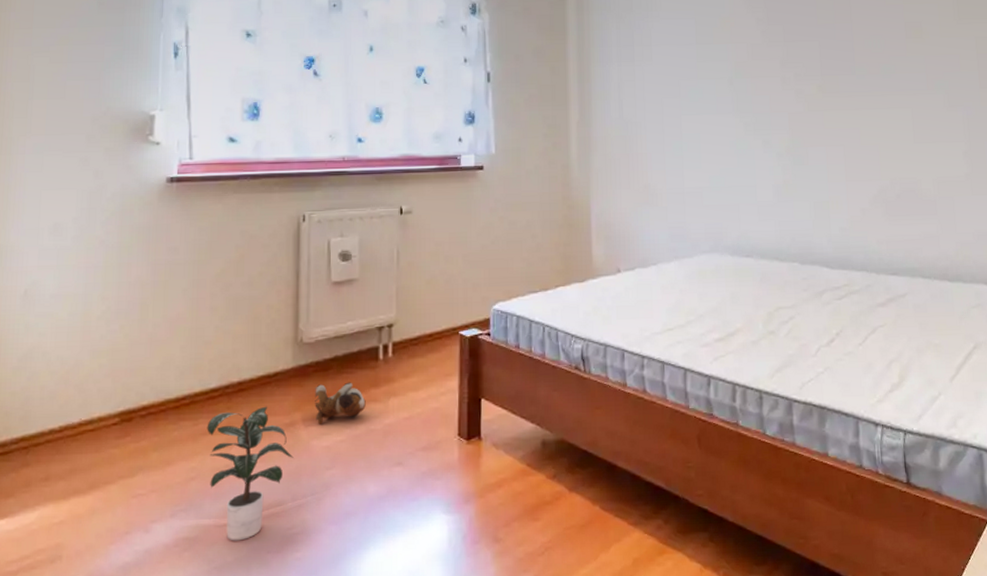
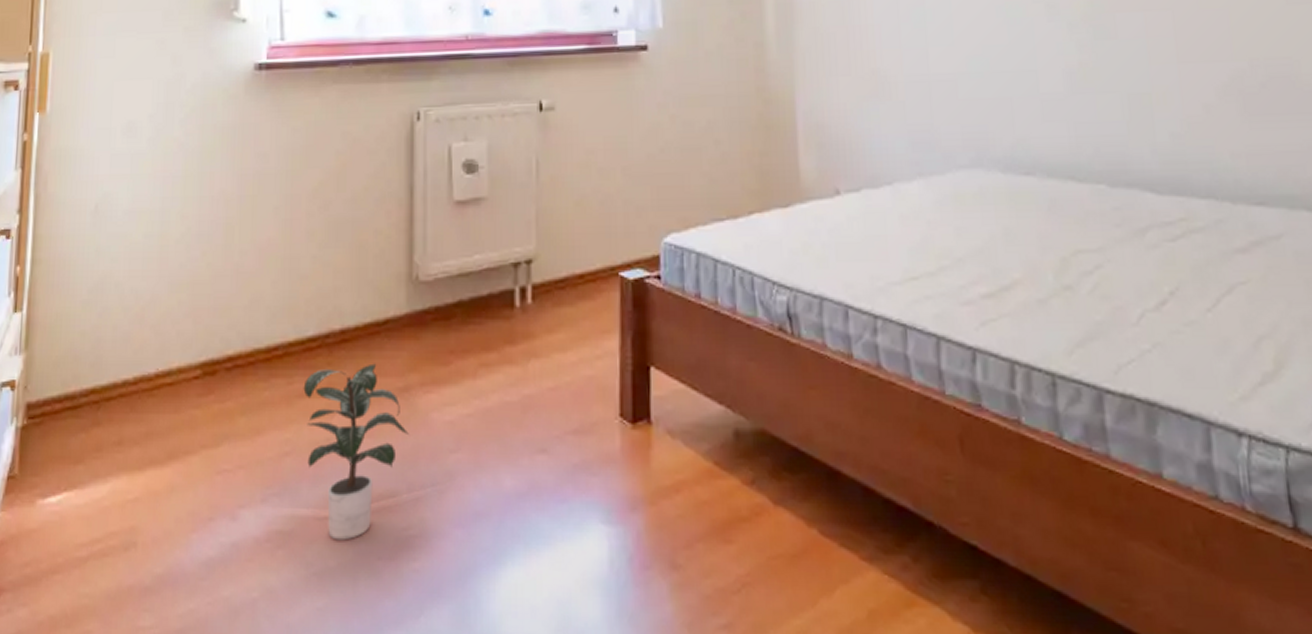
stuffed animal: present [315,382,366,425] -> none [434,336,499,392]

